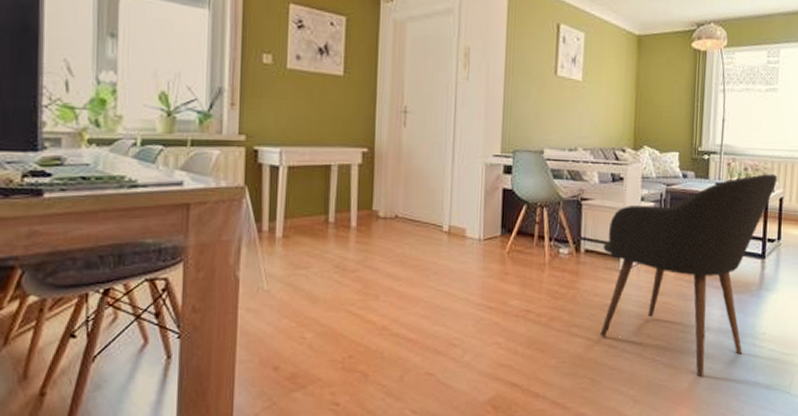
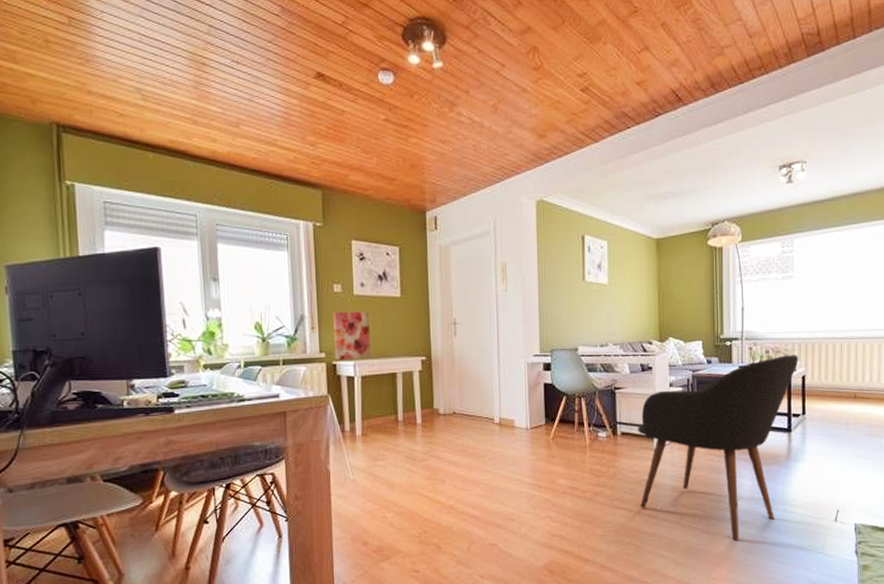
wall art: none [257,86,304,146] -> present [333,311,371,361]

